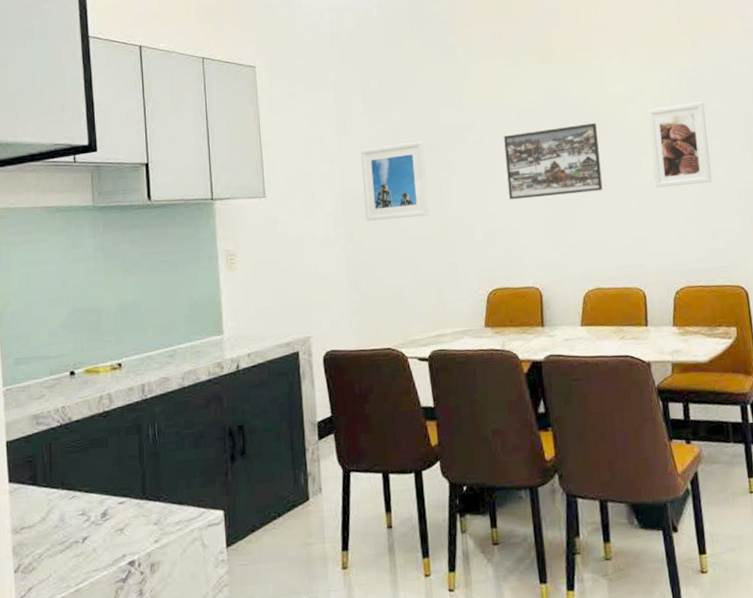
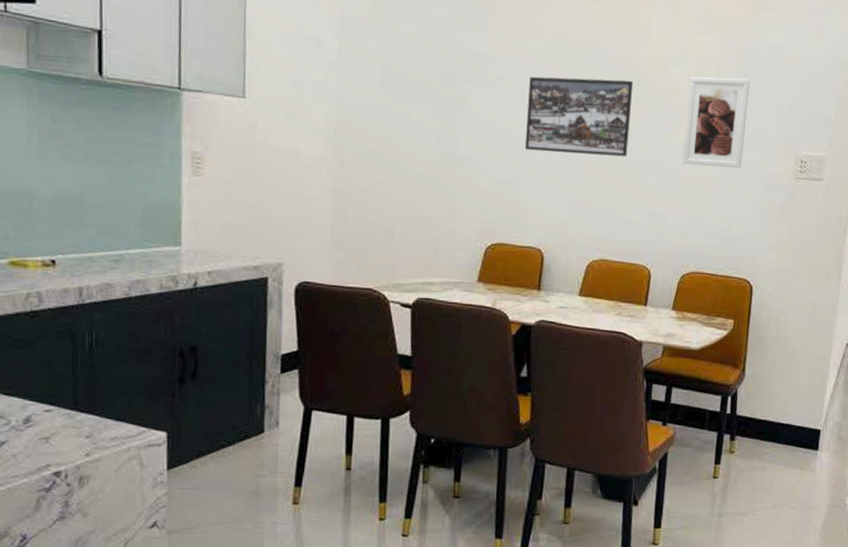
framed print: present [360,141,429,221] -> none [361,62,438,152]

